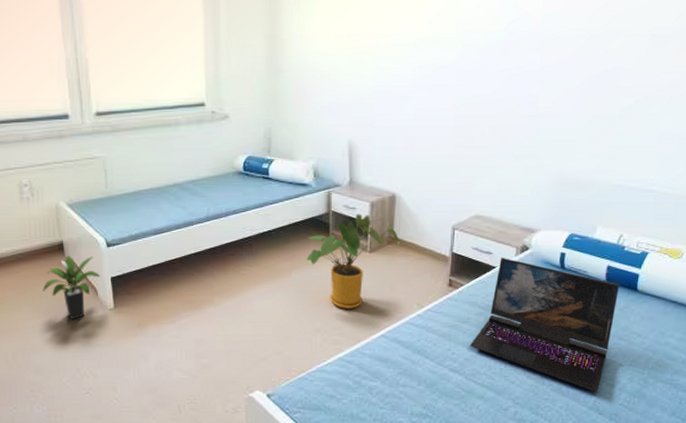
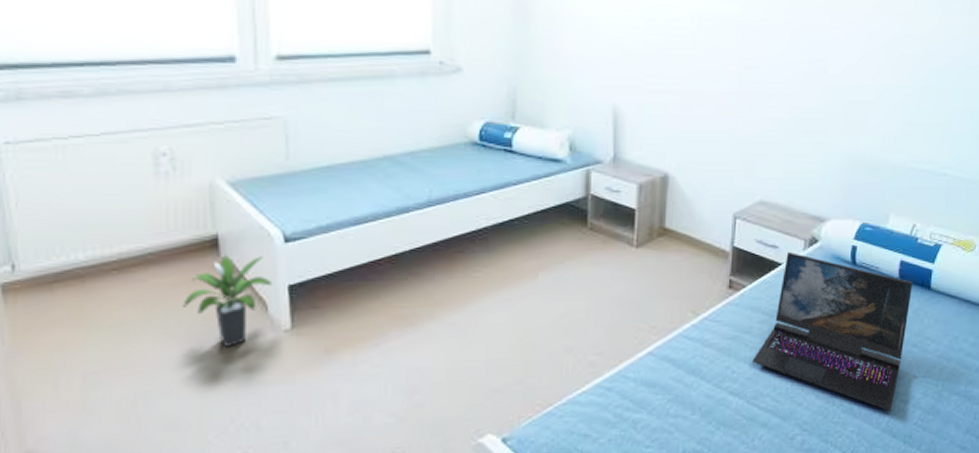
house plant: present [305,214,400,309] -> none [556,198,672,320]

